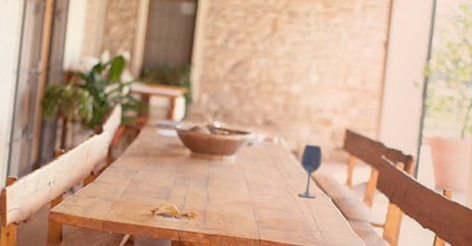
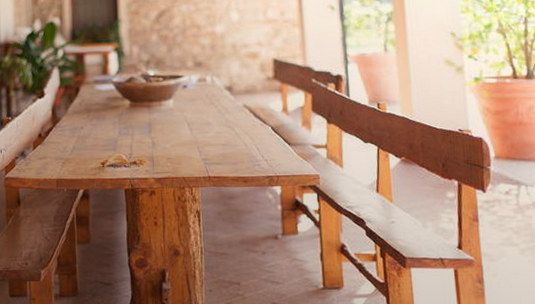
wineglass: present [297,144,323,199] -> none [235,78,256,130]

